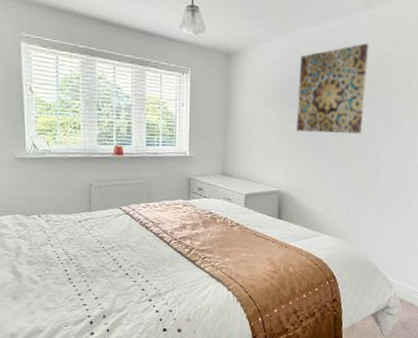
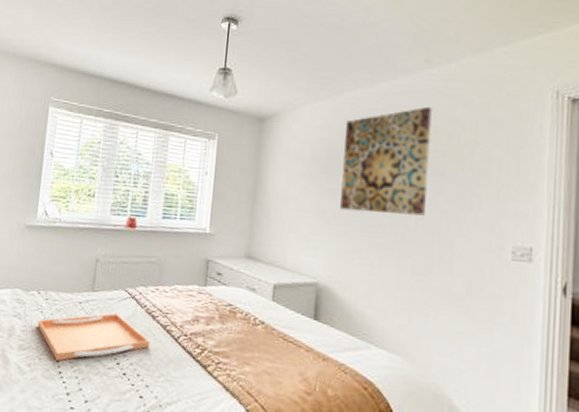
serving tray: none [42,227,146,270] -> present [37,313,150,361]

